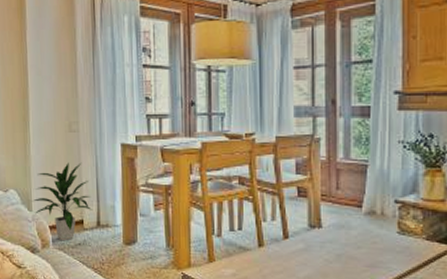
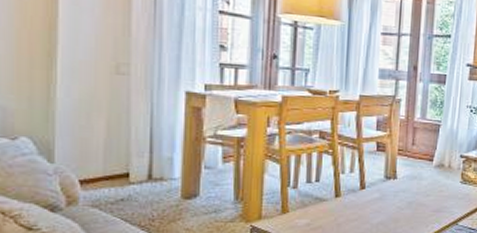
indoor plant: present [32,162,93,241] -> none [55,108,144,197]

